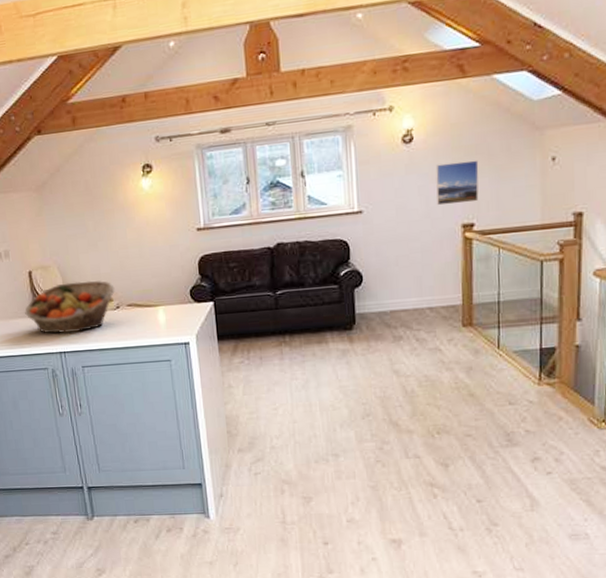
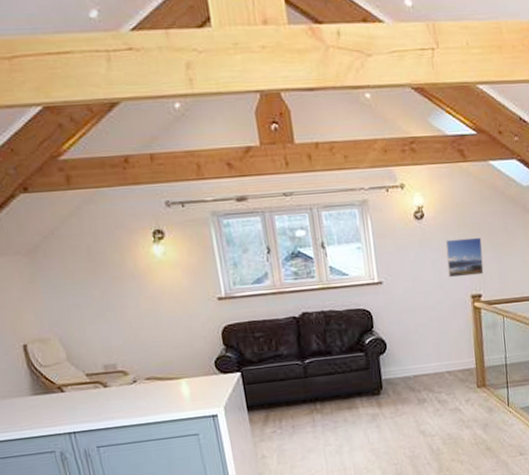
fruit basket: present [25,280,115,334] -> none [21,353,130,413]

